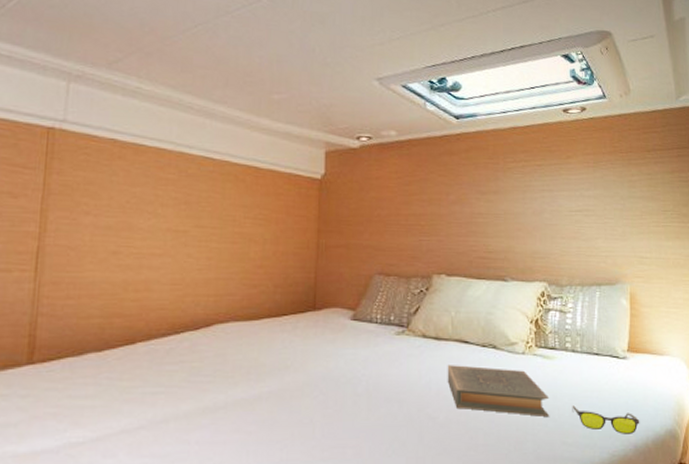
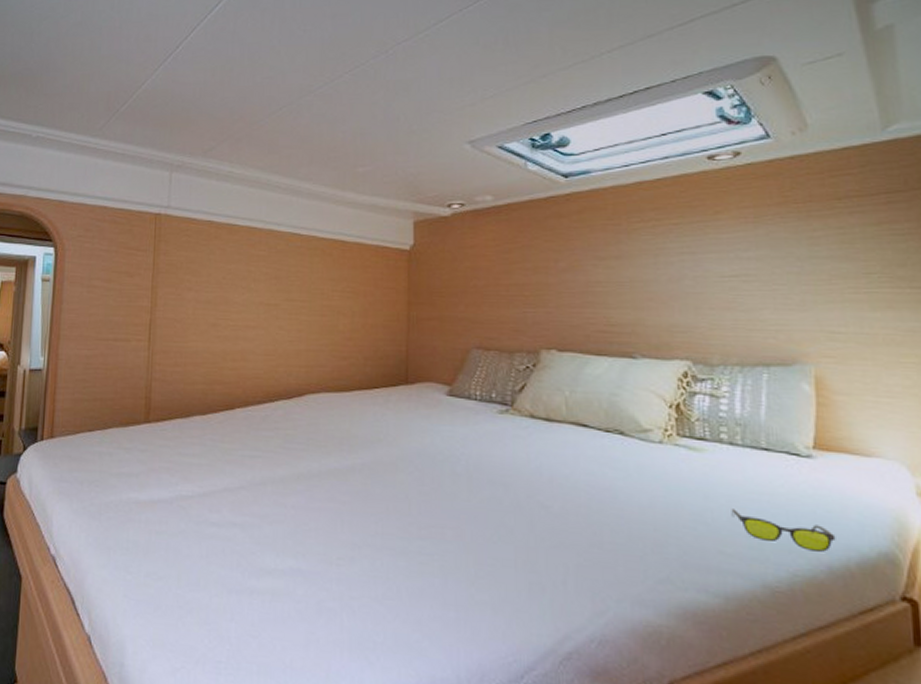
hardback book: present [447,365,550,416] -> none [561,450,699,518]

